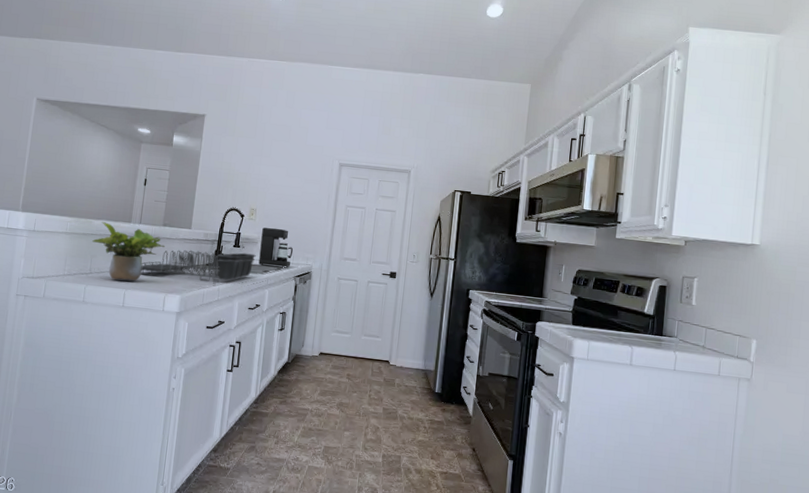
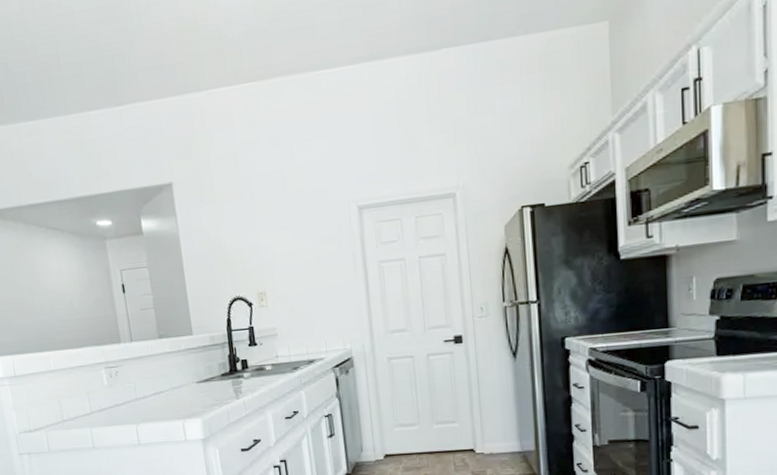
potted plant: present [92,222,165,282] -> none [83,348,168,416]
dish rack: present [141,249,256,282] -> none [146,349,279,403]
coffee maker: present [258,227,294,268] -> none [279,310,325,362]

